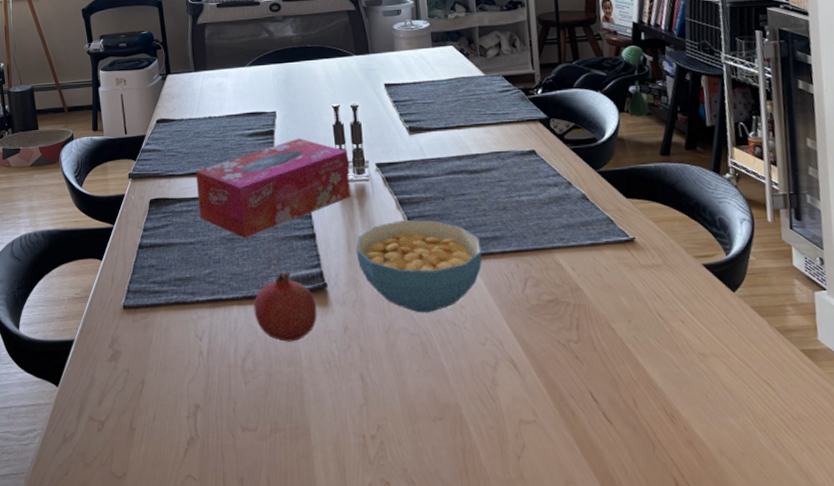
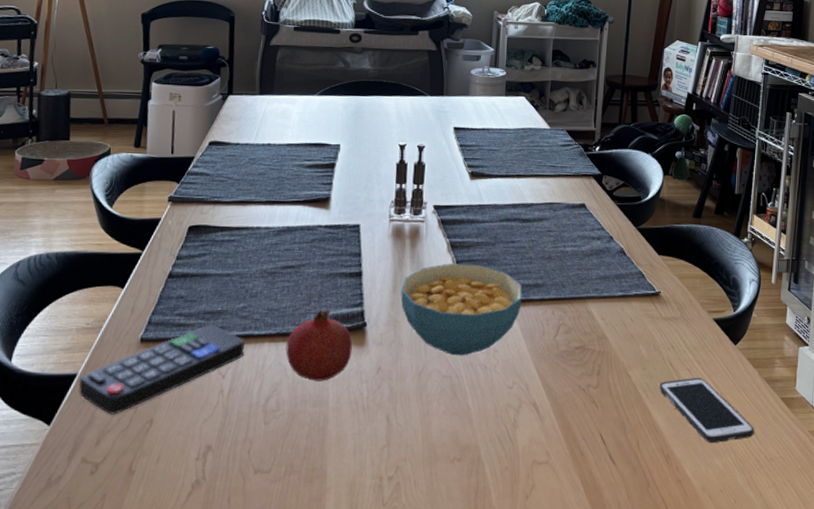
remote control: none [76,290,216,376] -> present [78,324,245,415]
tissue box: present [195,138,351,239] -> none [241,173,407,273]
cell phone: none [649,330,773,401] -> present [659,378,754,443]

